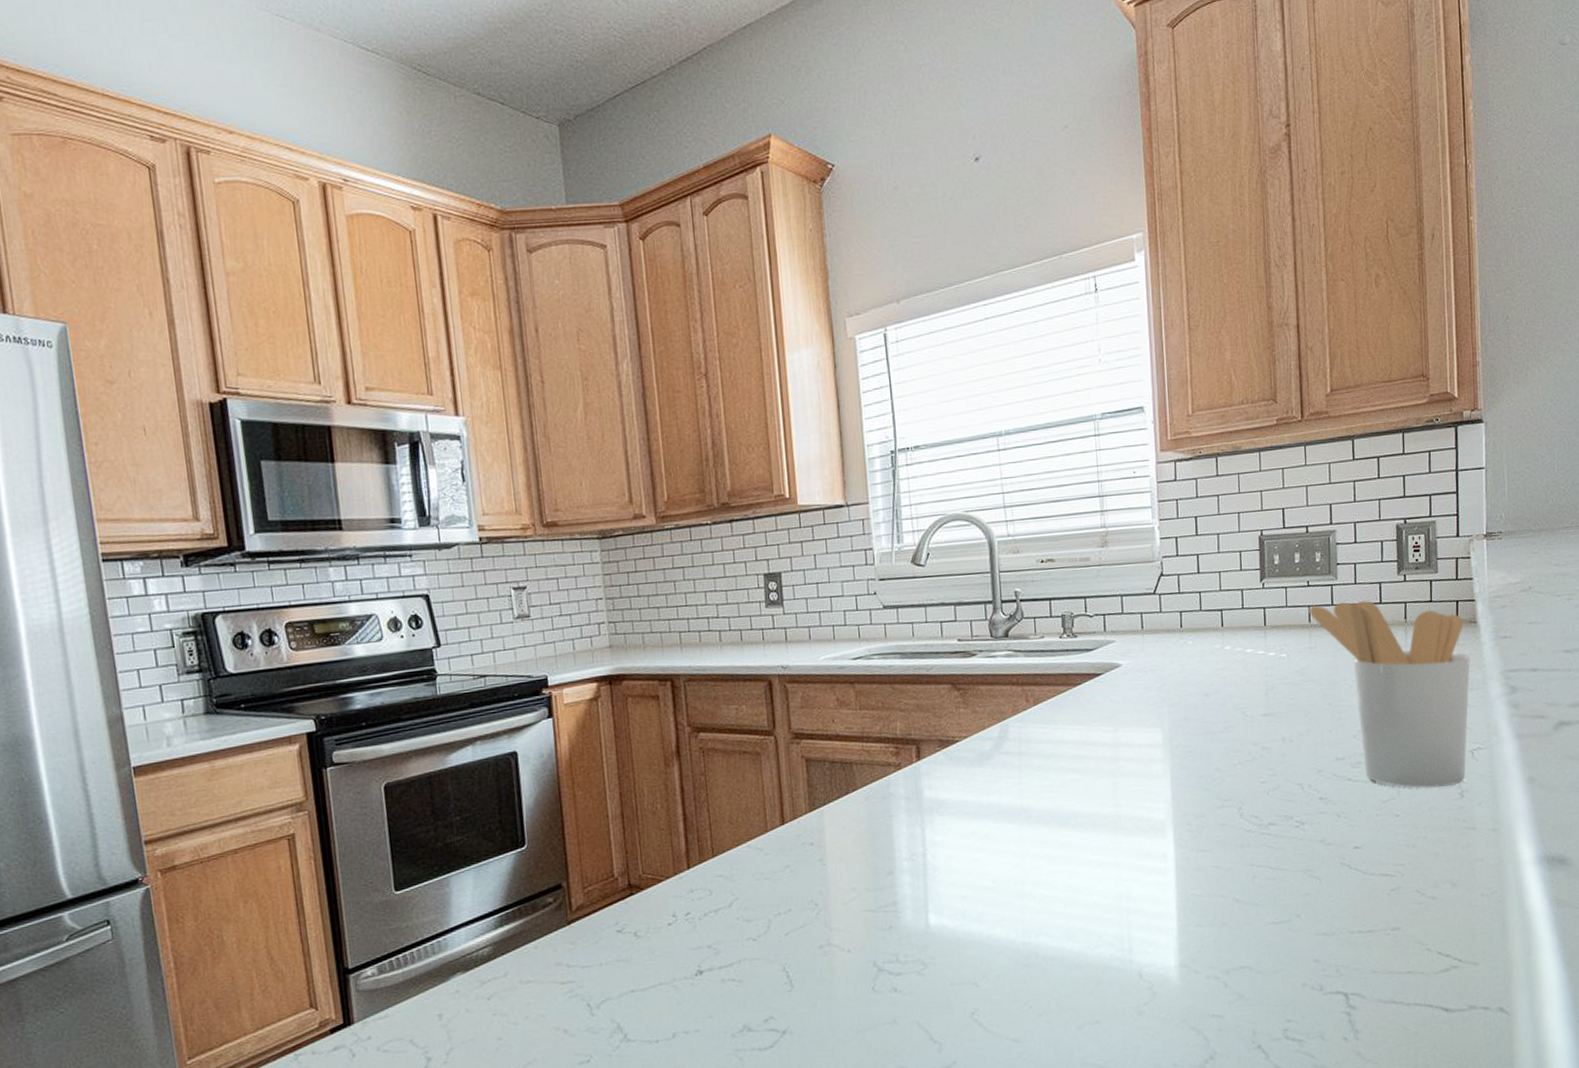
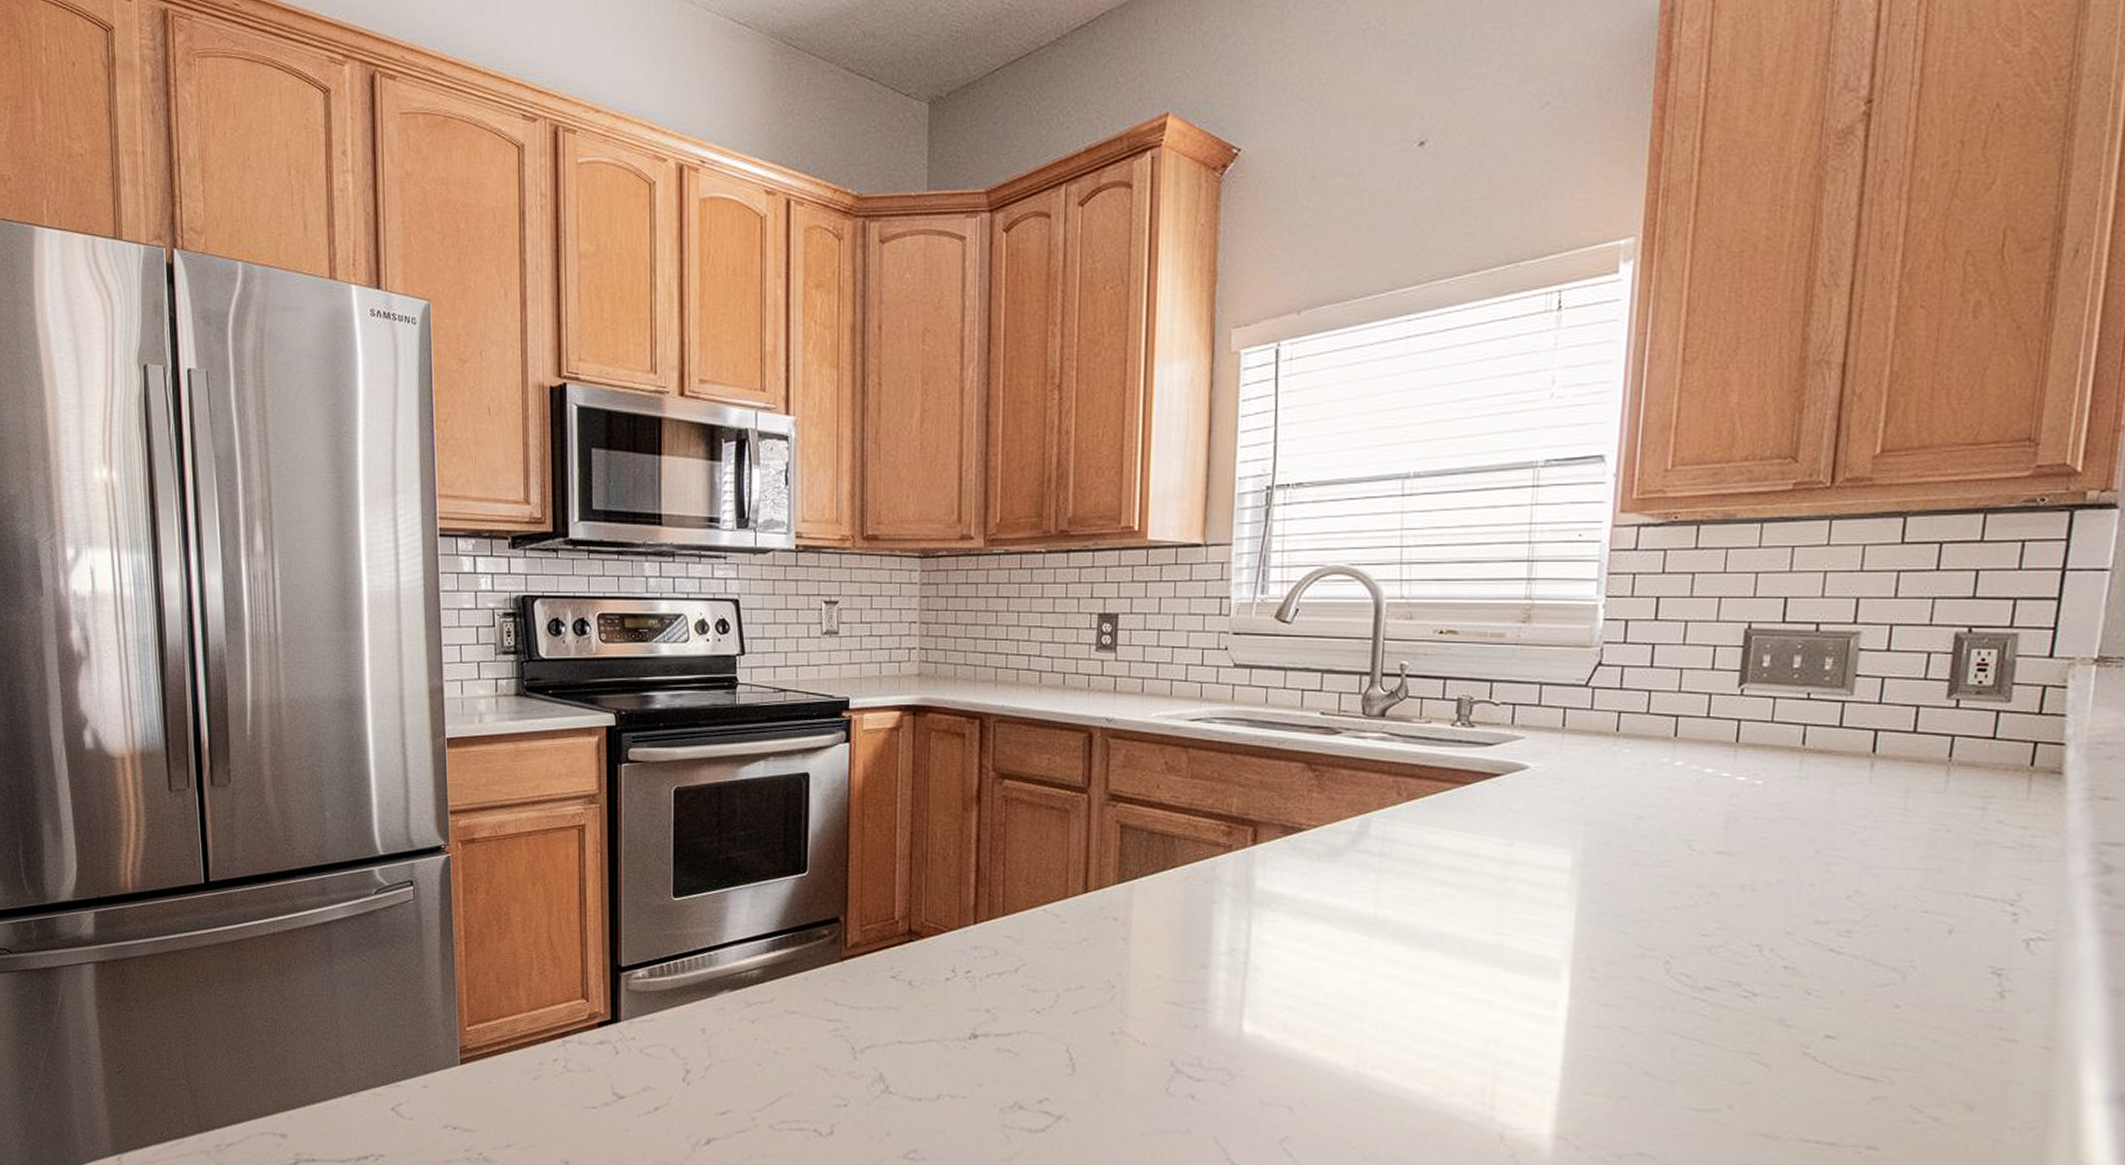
utensil holder: present [1309,600,1470,788] -> none [1804,724,2044,982]

